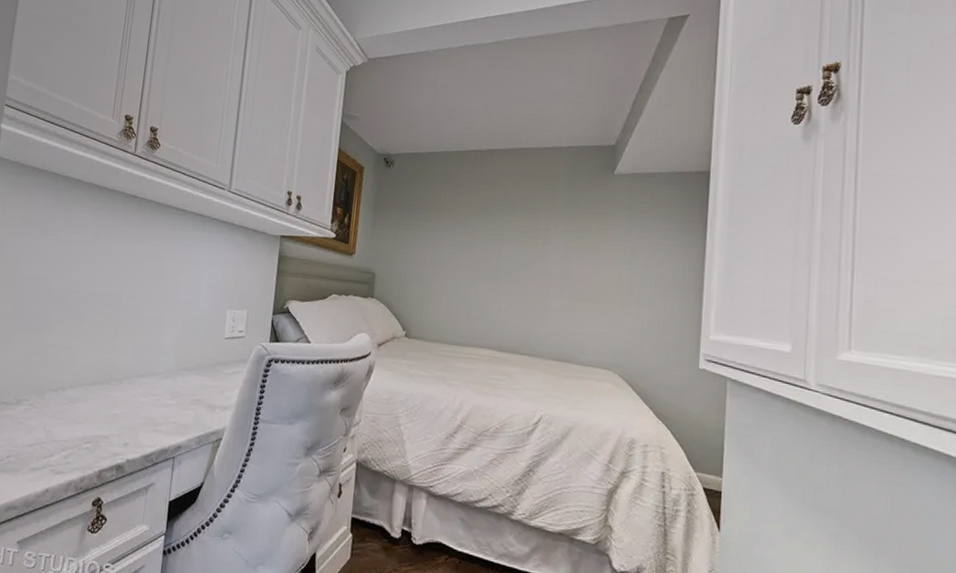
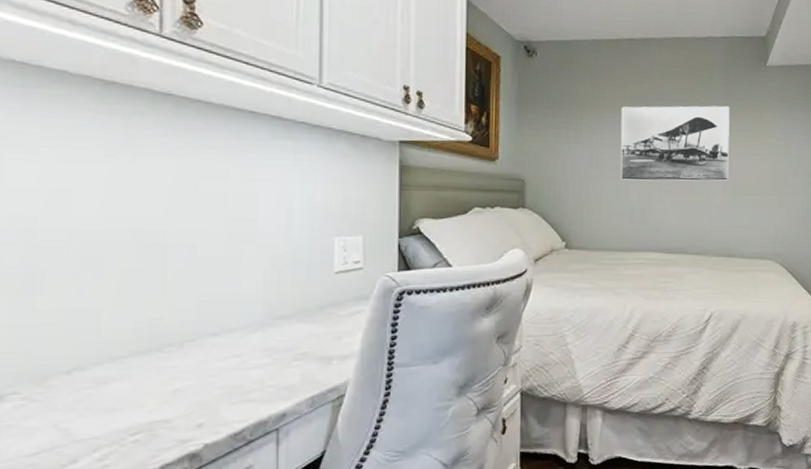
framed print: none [460,211,572,286] -> present [620,105,730,182]

